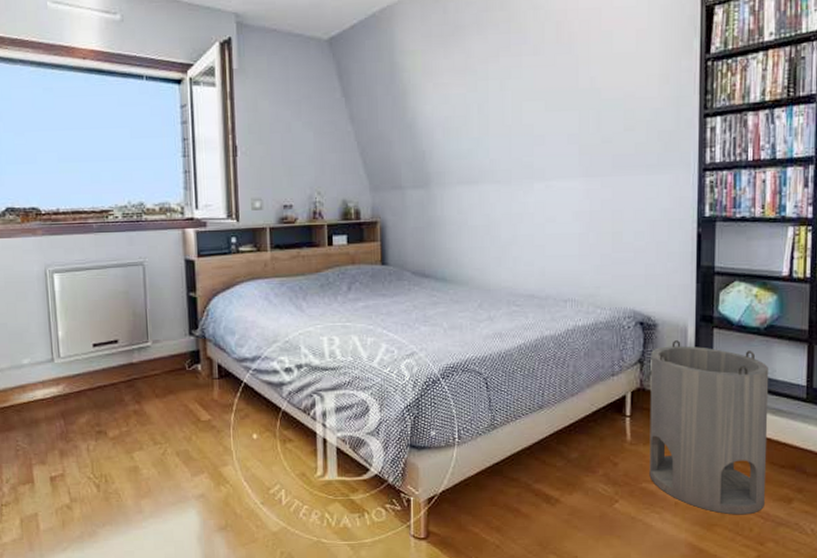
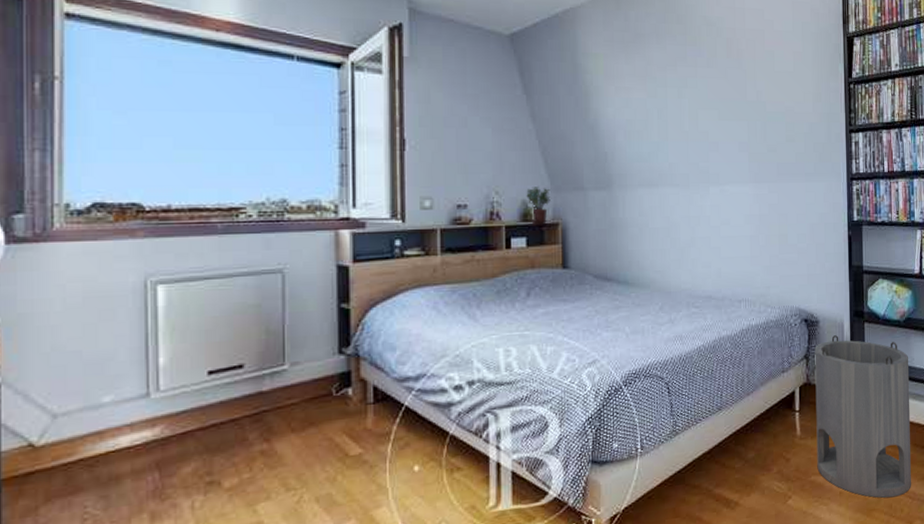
potted plant: none [346,185,371,225] -> present [526,185,552,226]

